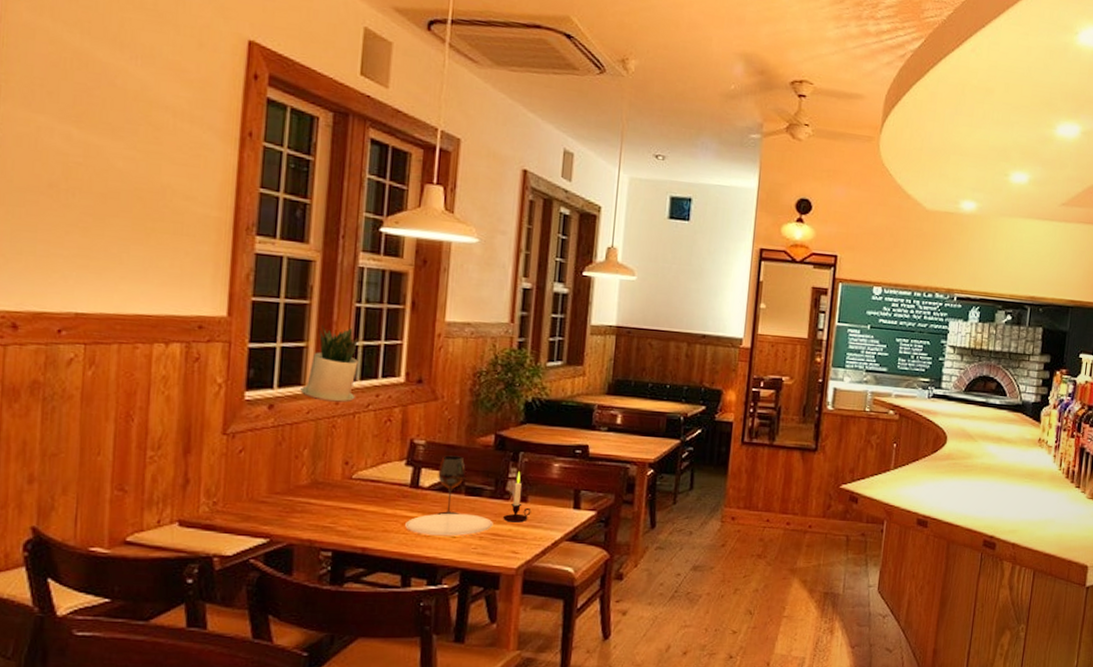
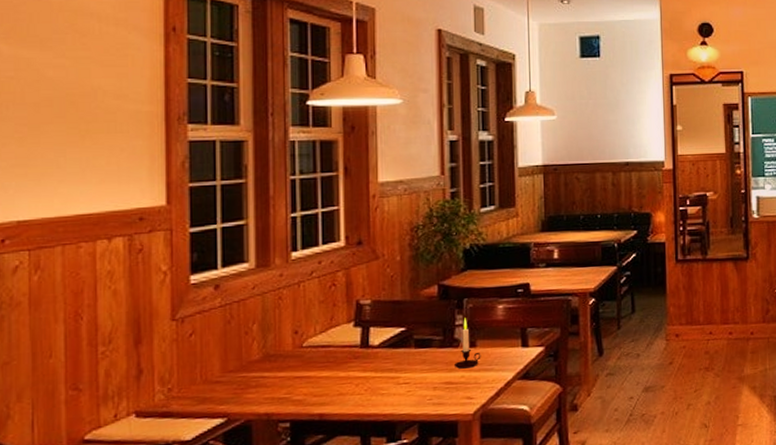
planter: present [300,324,358,403] -> none [244,201,298,276]
plate: present [405,513,493,538] -> none [360,366,445,394]
wine glass: present [438,455,466,515] -> none [386,310,413,371]

